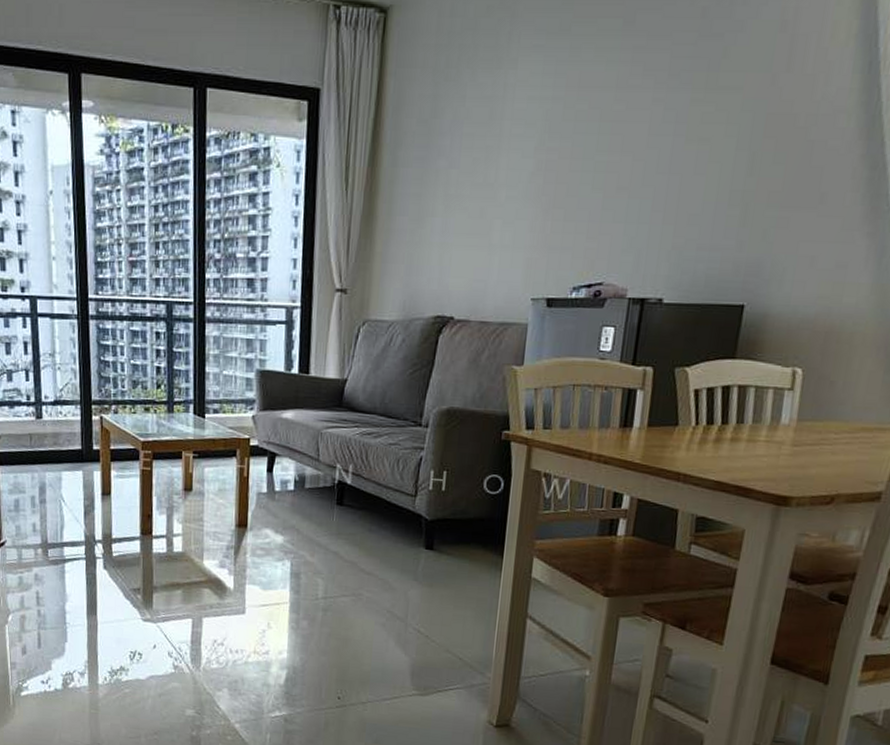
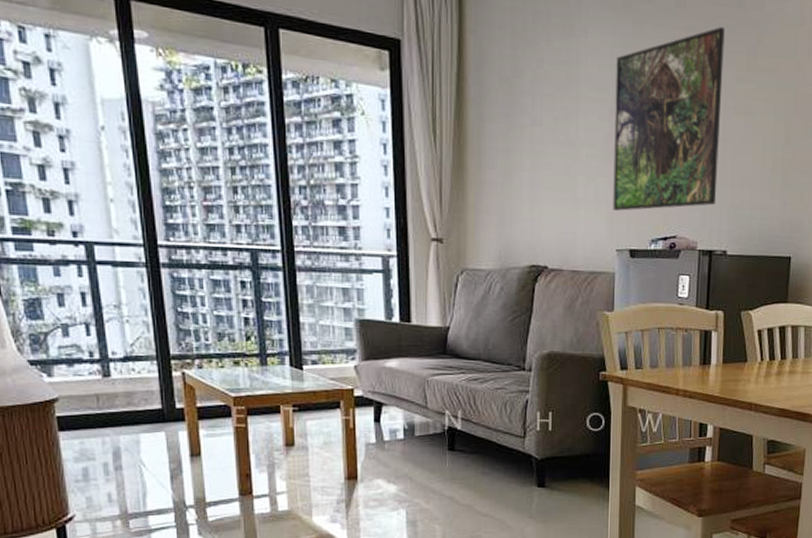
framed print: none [531,42,681,256] -> present [613,26,725,211]

